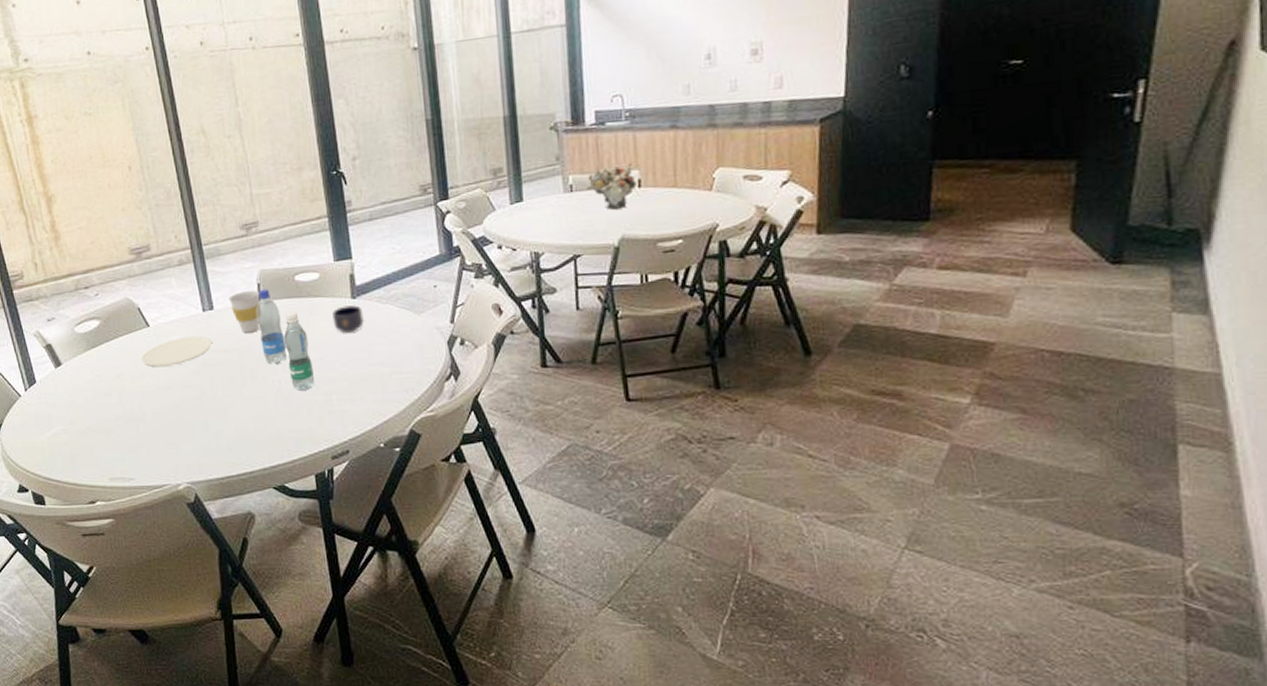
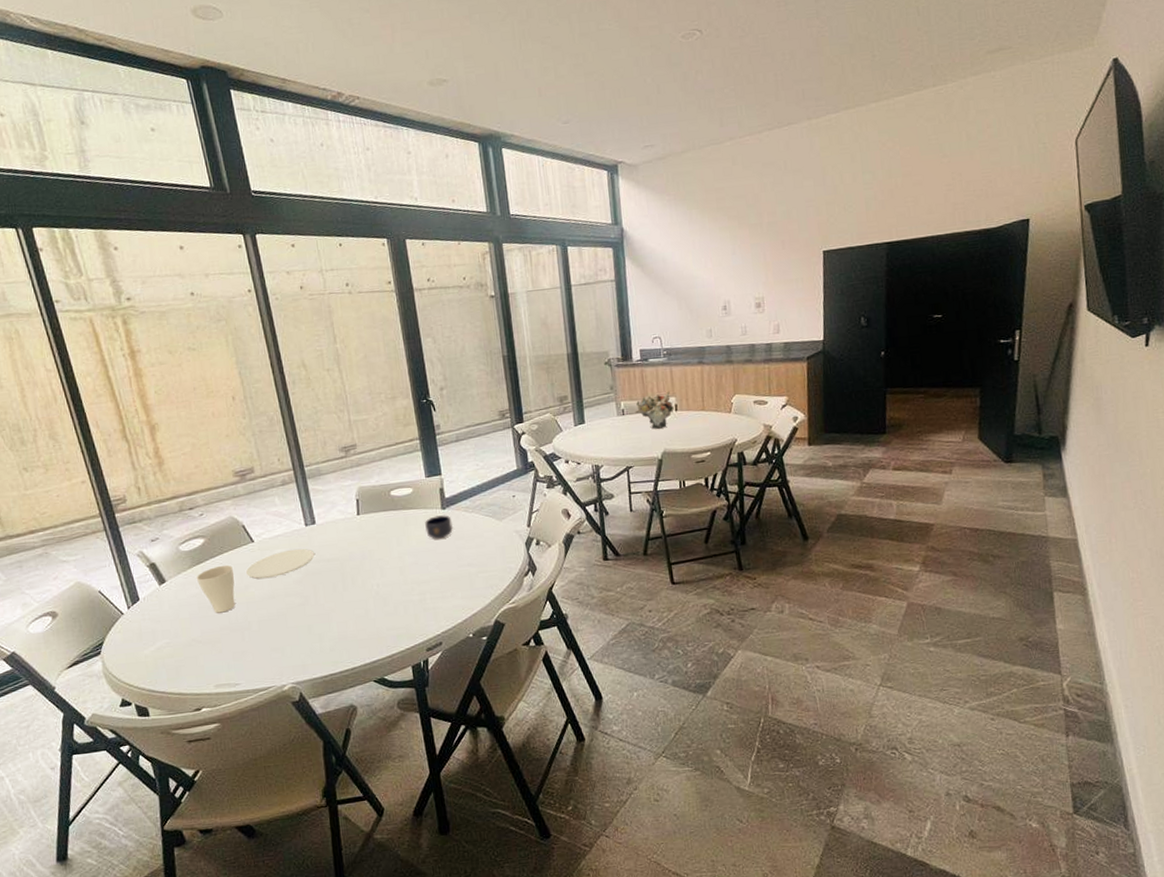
cup: none [91,350,130,402] -> present [196,564,235,613]
cup: present [228,290,260,333] -> none [329,505,359,544]
bottle: present [256,289,287,365] -> none [355,503,385,571]
bottle: present [283,312,315,391] -> none [381,523,410,593]

